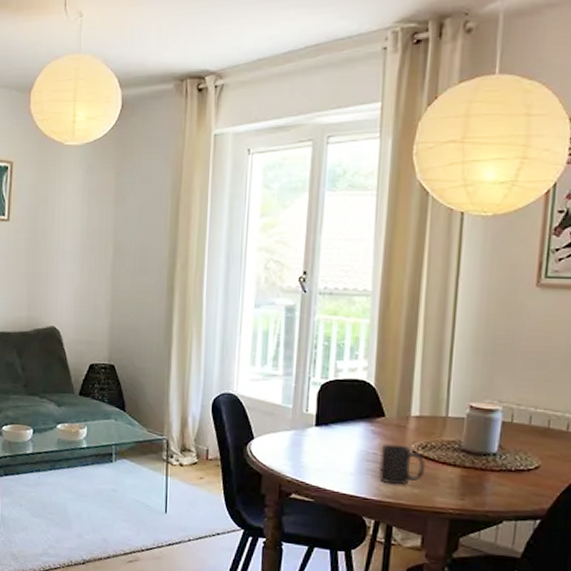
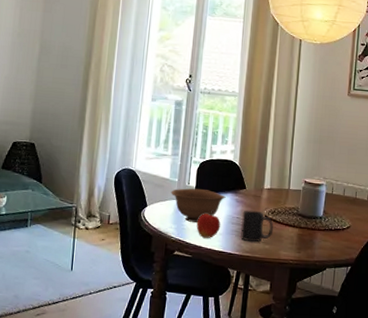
bowl: none [284,416,357,459] -> present [171,188,226,222]
apple: none [319,445,351,479] -> present [196,211,220,238]

